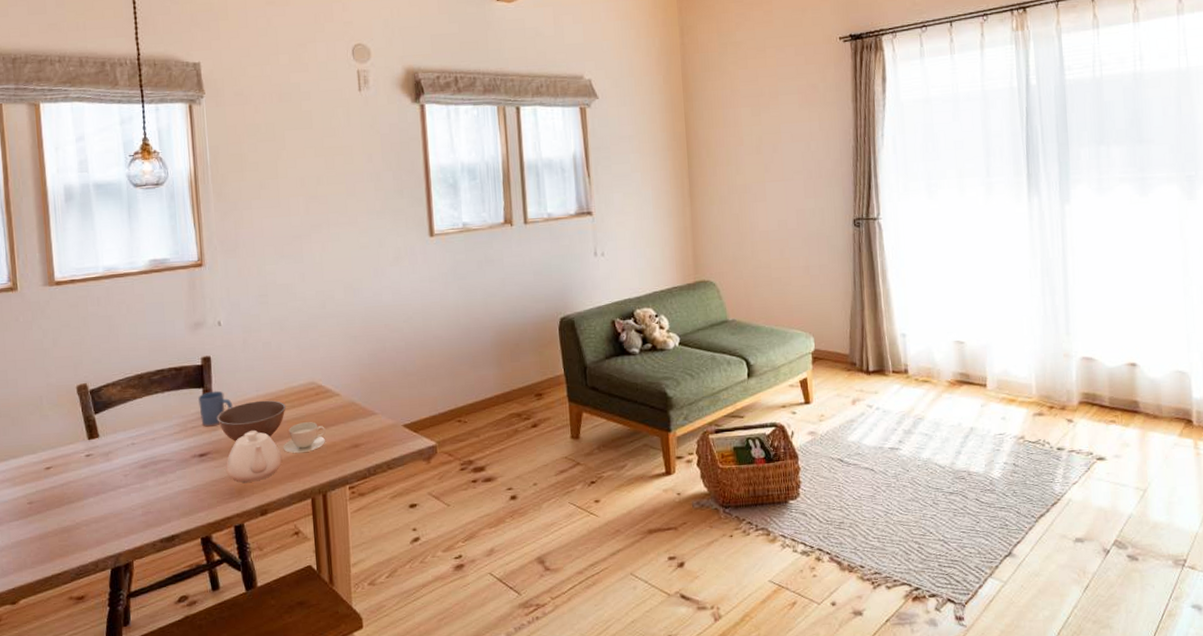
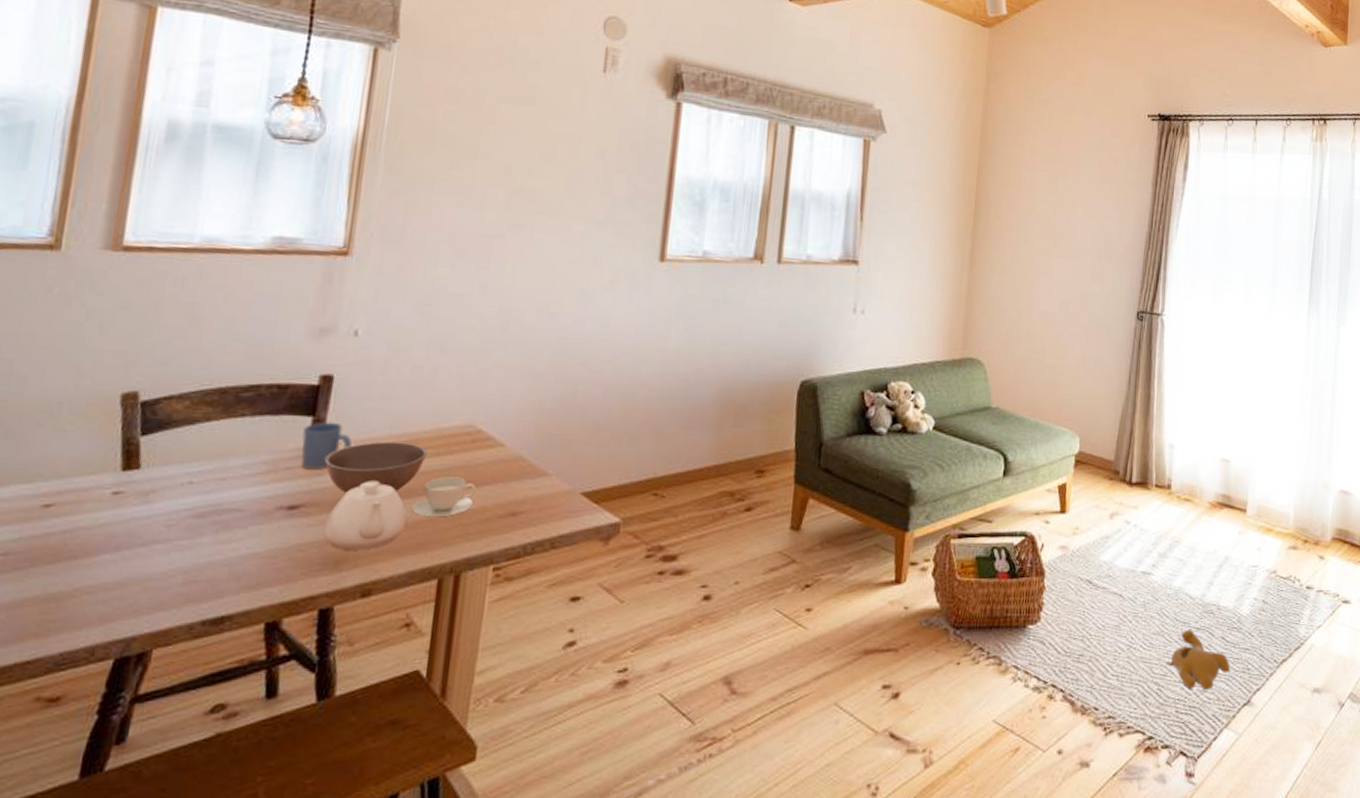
stuffed animal: none [923,494,989,546] -> present [1165,629,1231,690]

